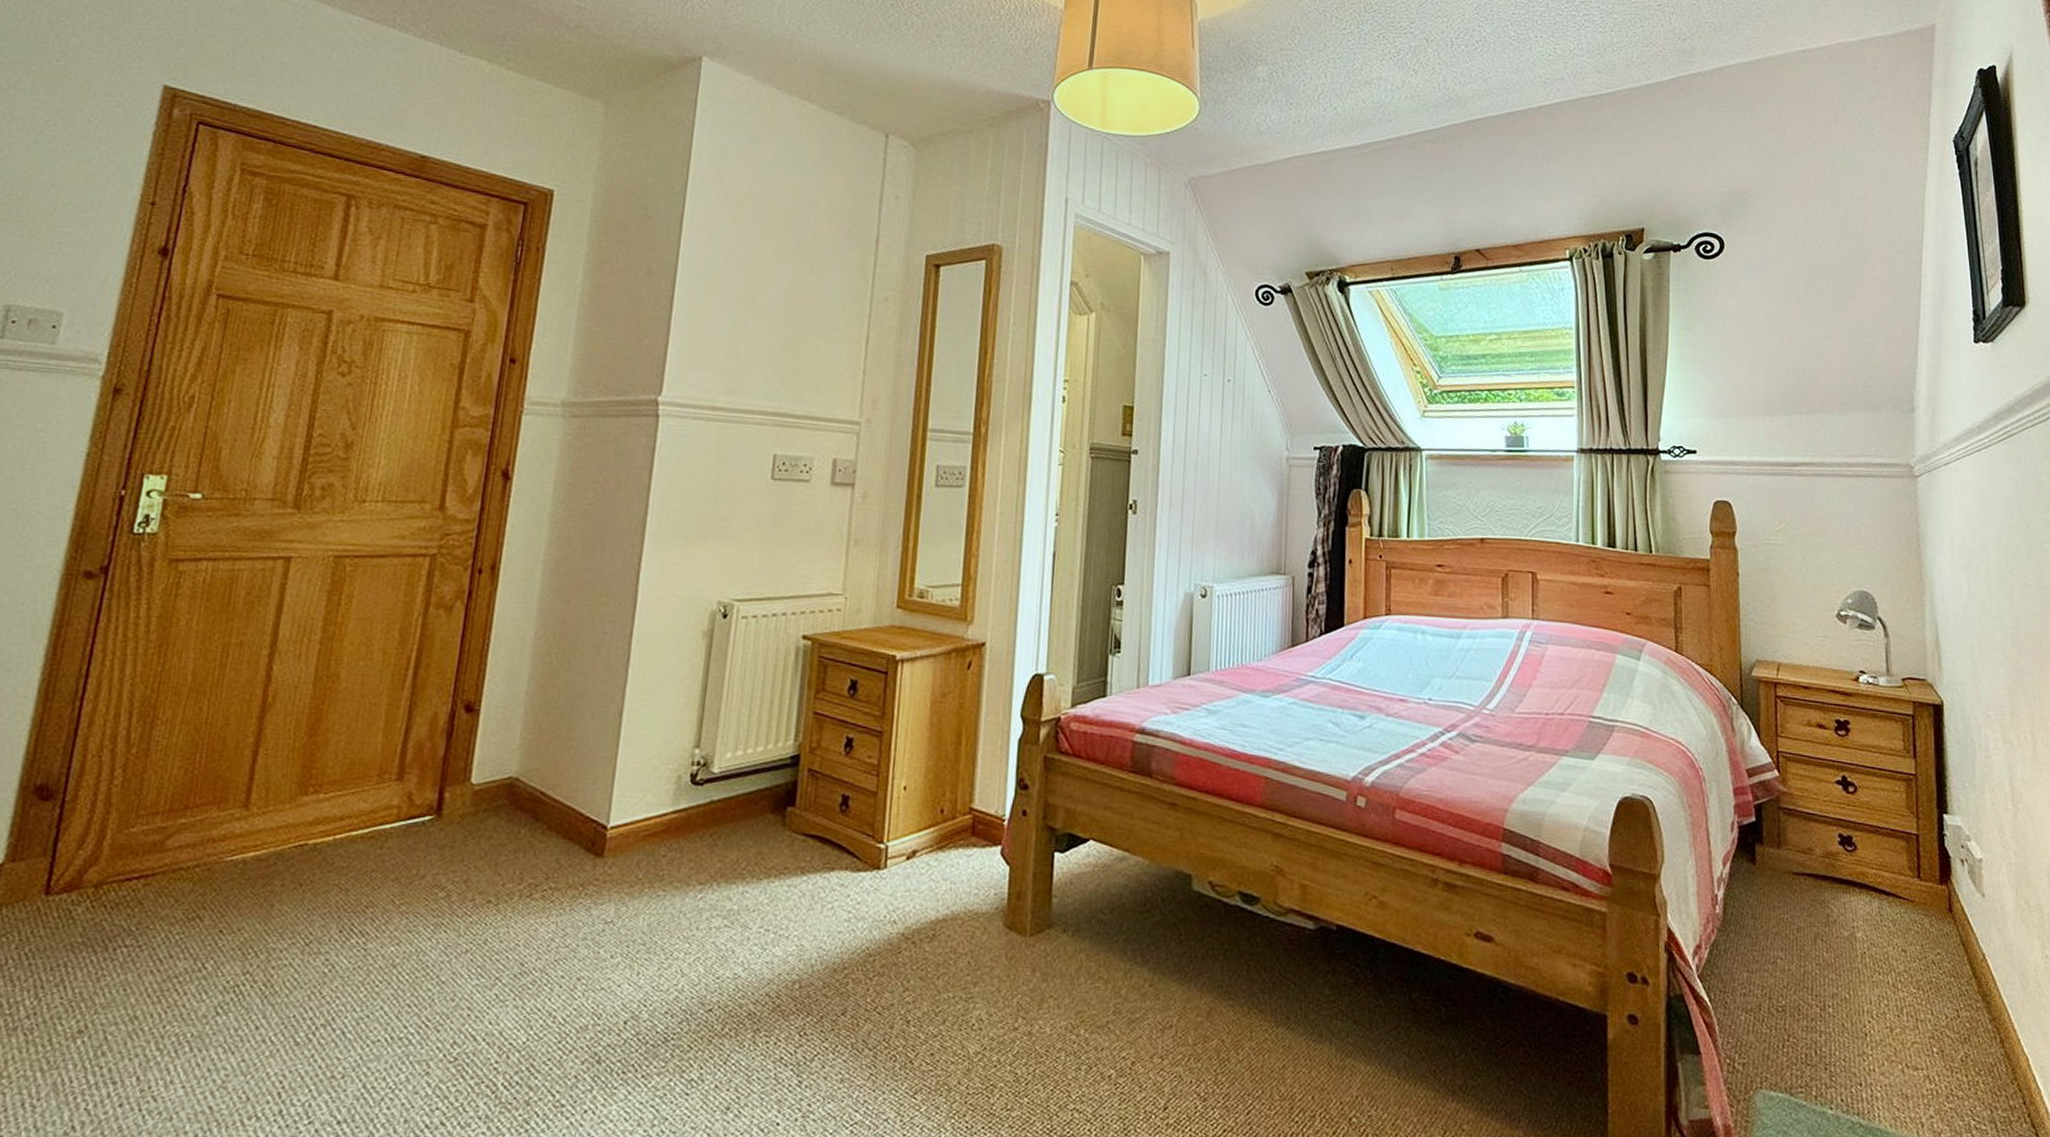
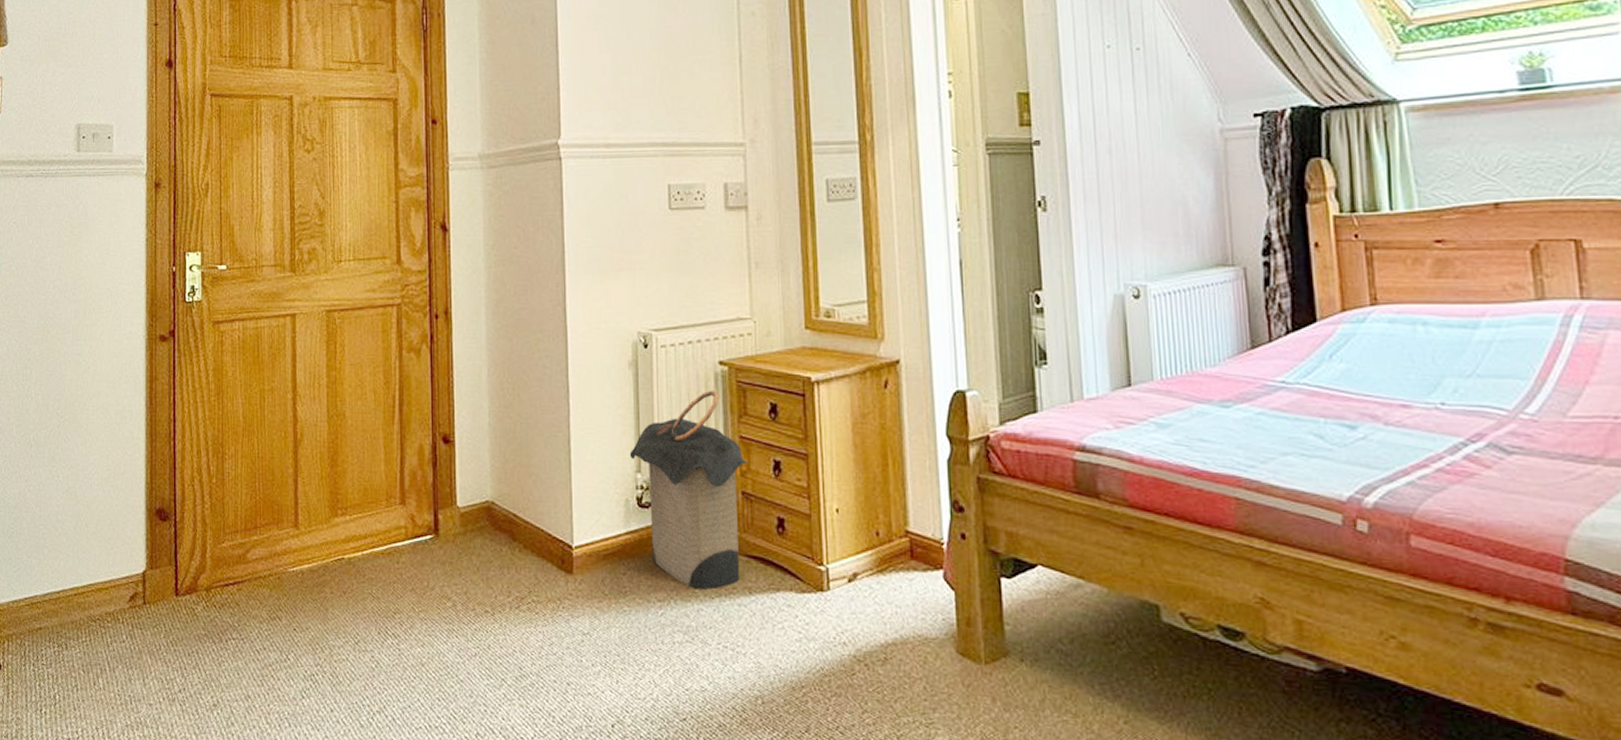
laundry hamper: none [689,664,820,872] -> present [629,390,749,591]

